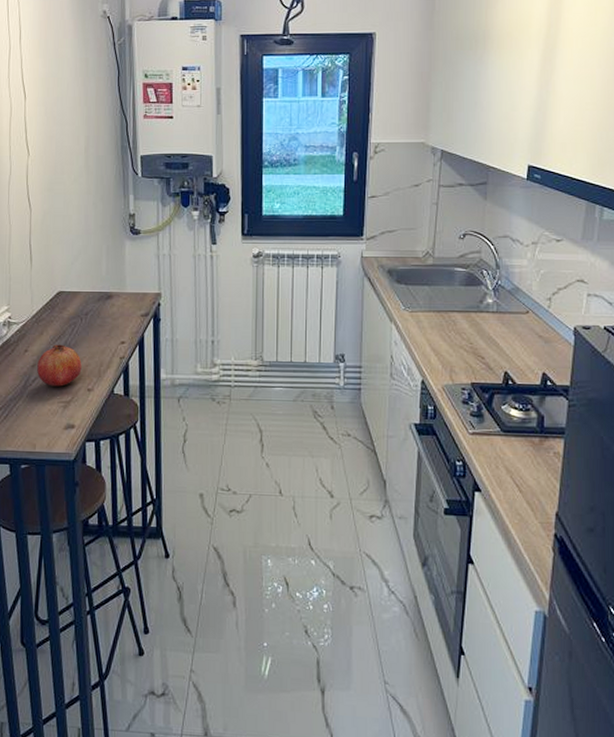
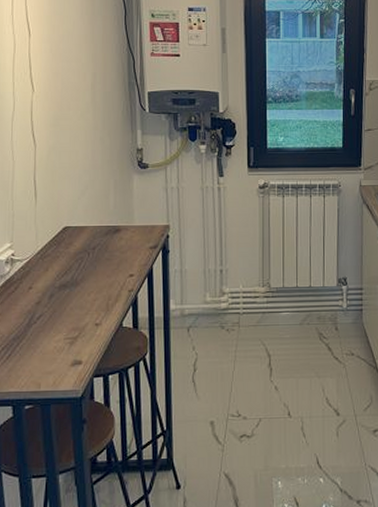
fruit: present [37,344,82,387] -> none [42,280,89,323]

